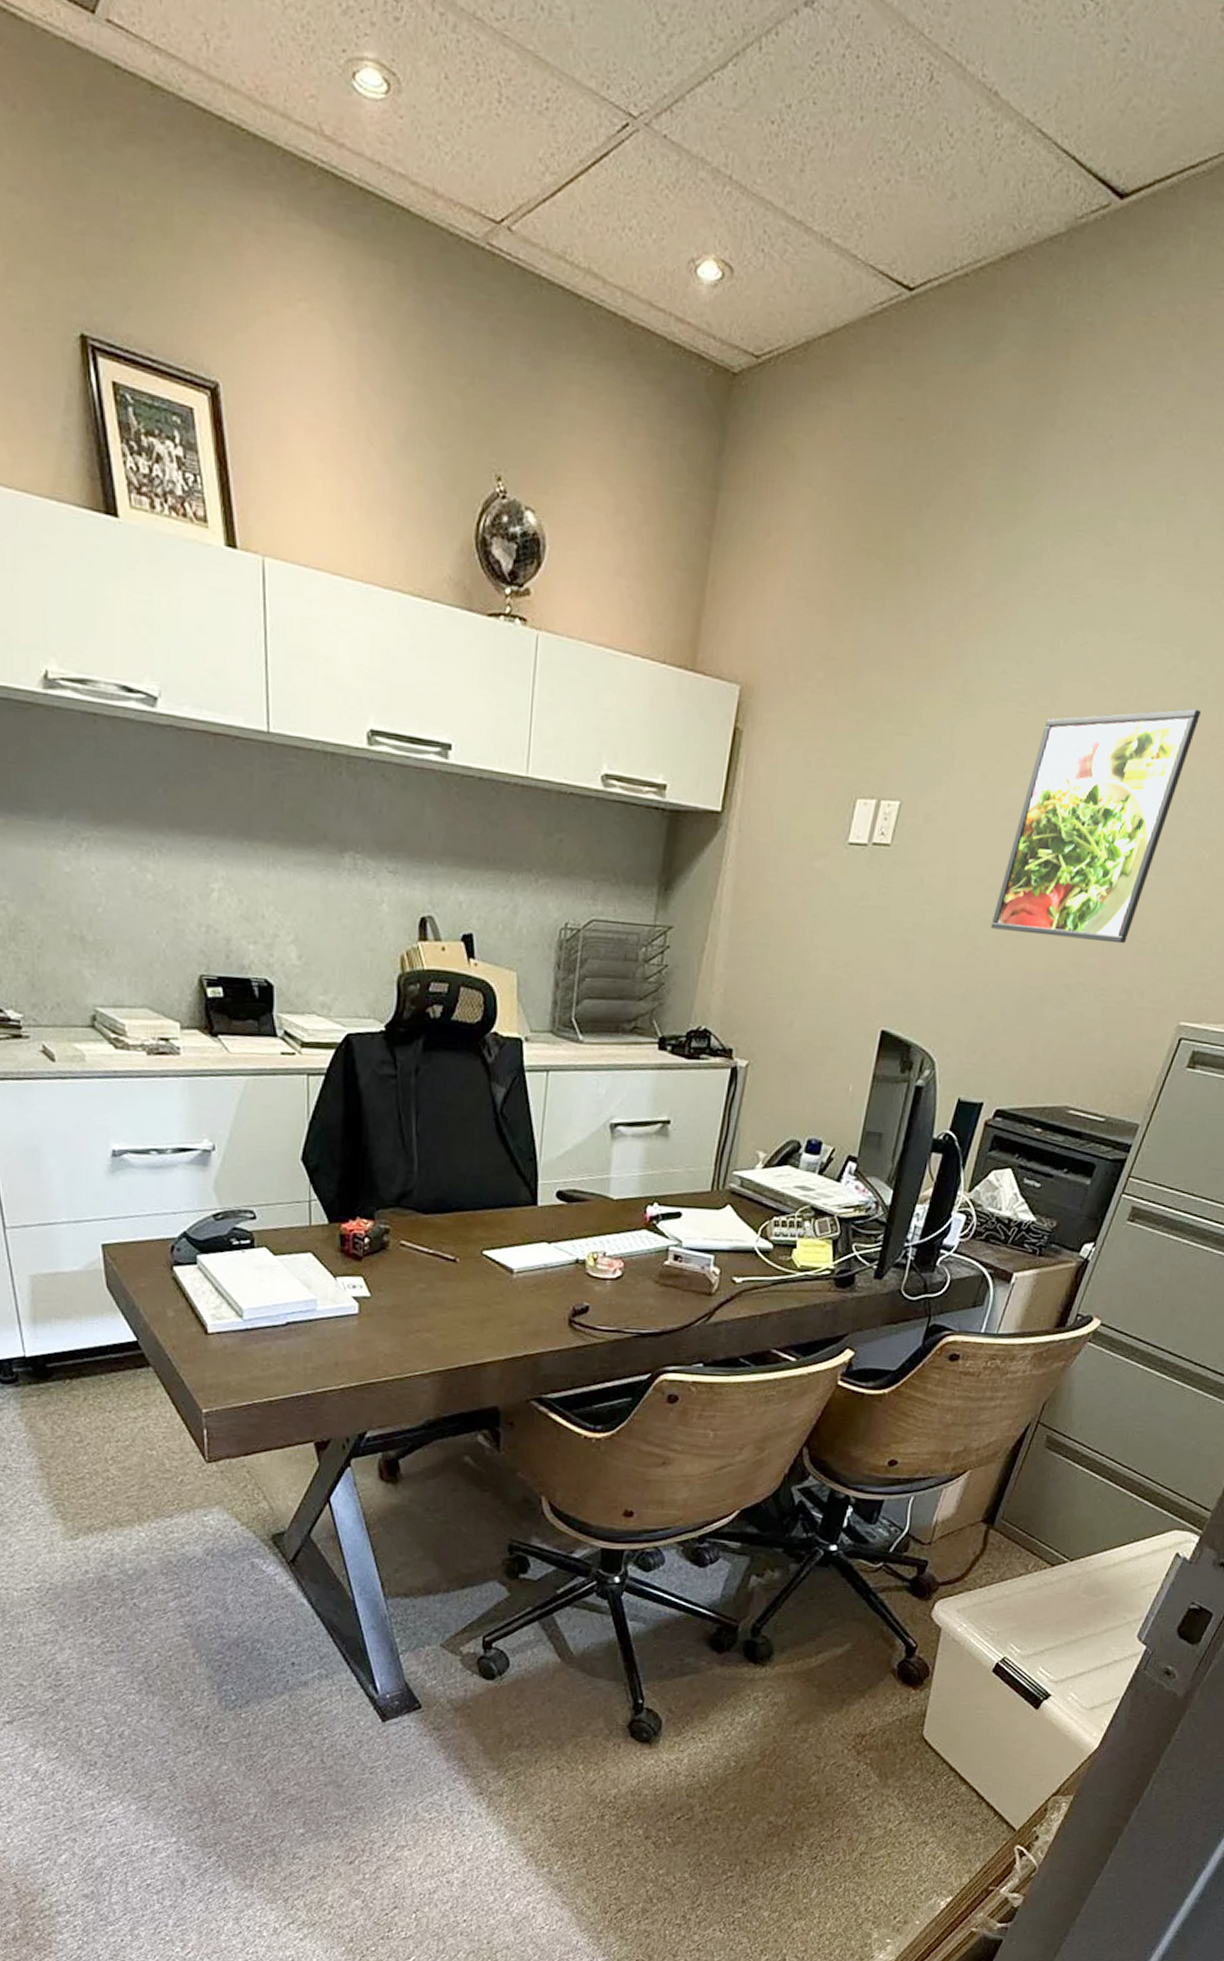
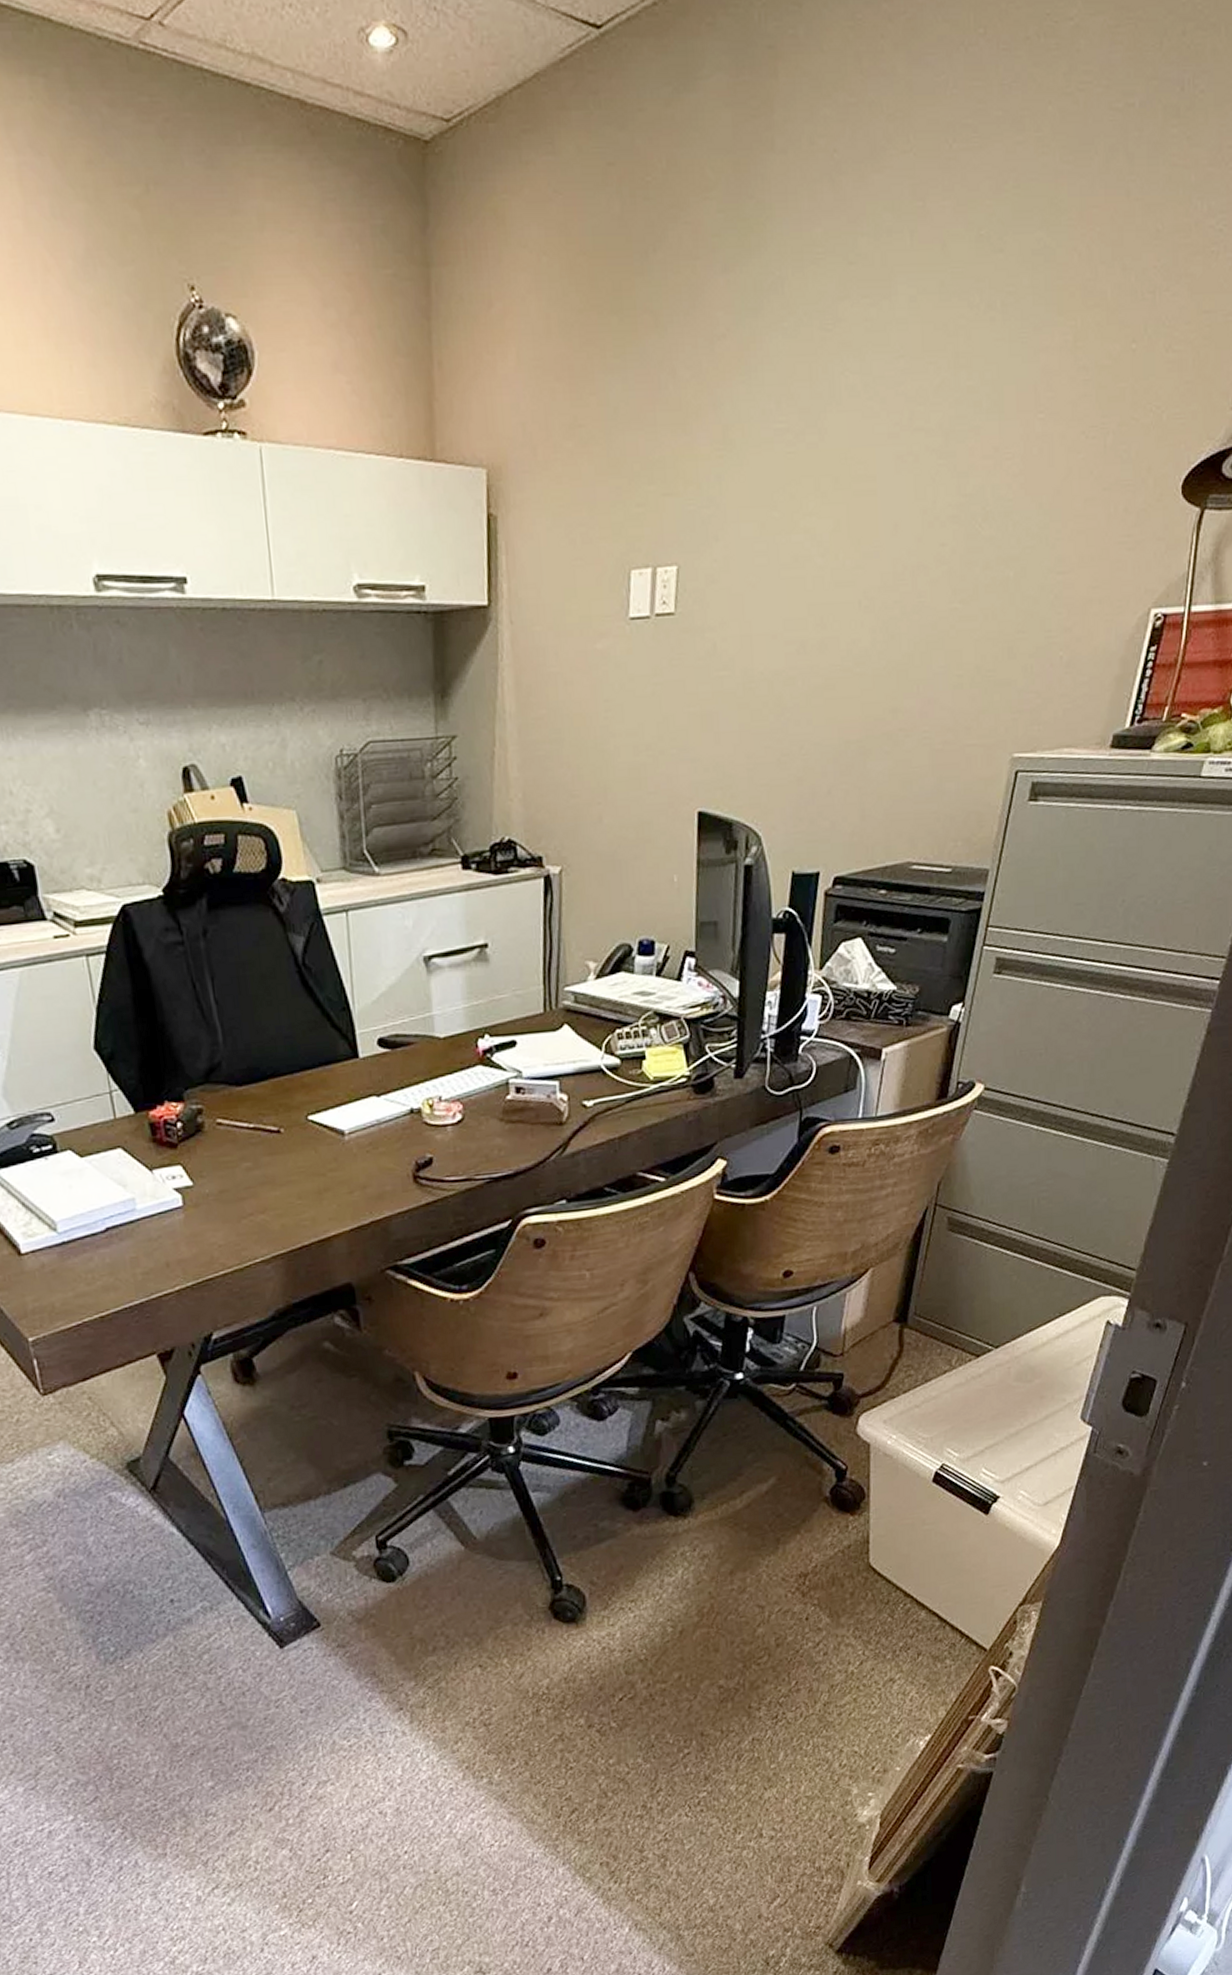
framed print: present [990,708,1201,944] -> none [795,422,979,686]

